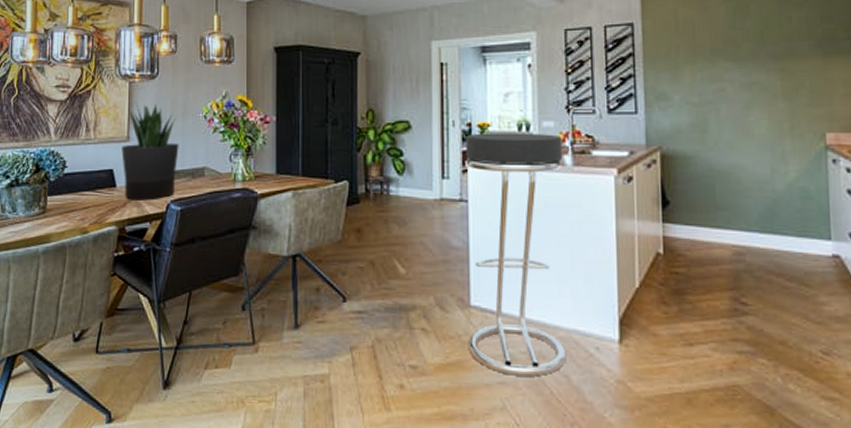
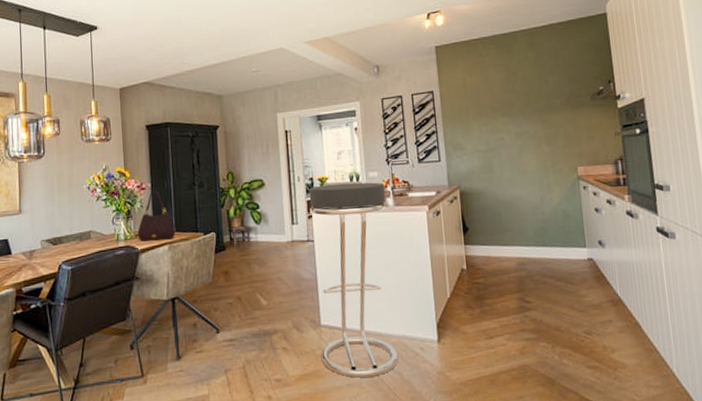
planter: present [121,101,179,201] -> none [14,178,67,265]
handbag: none [258,125,302,185] -> present [137,190,176,242]

